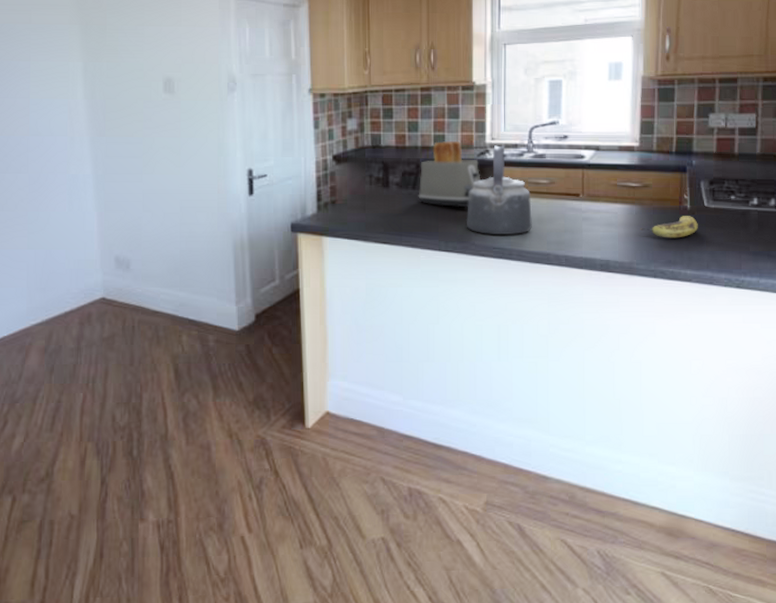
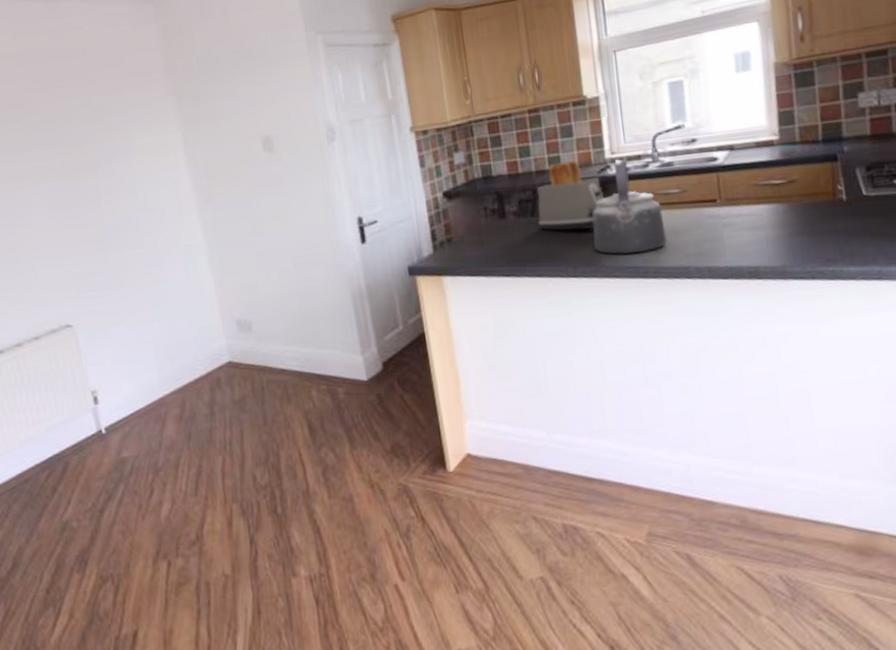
fruit: present [640,216,698,238] -> none [790,207,858,235]

